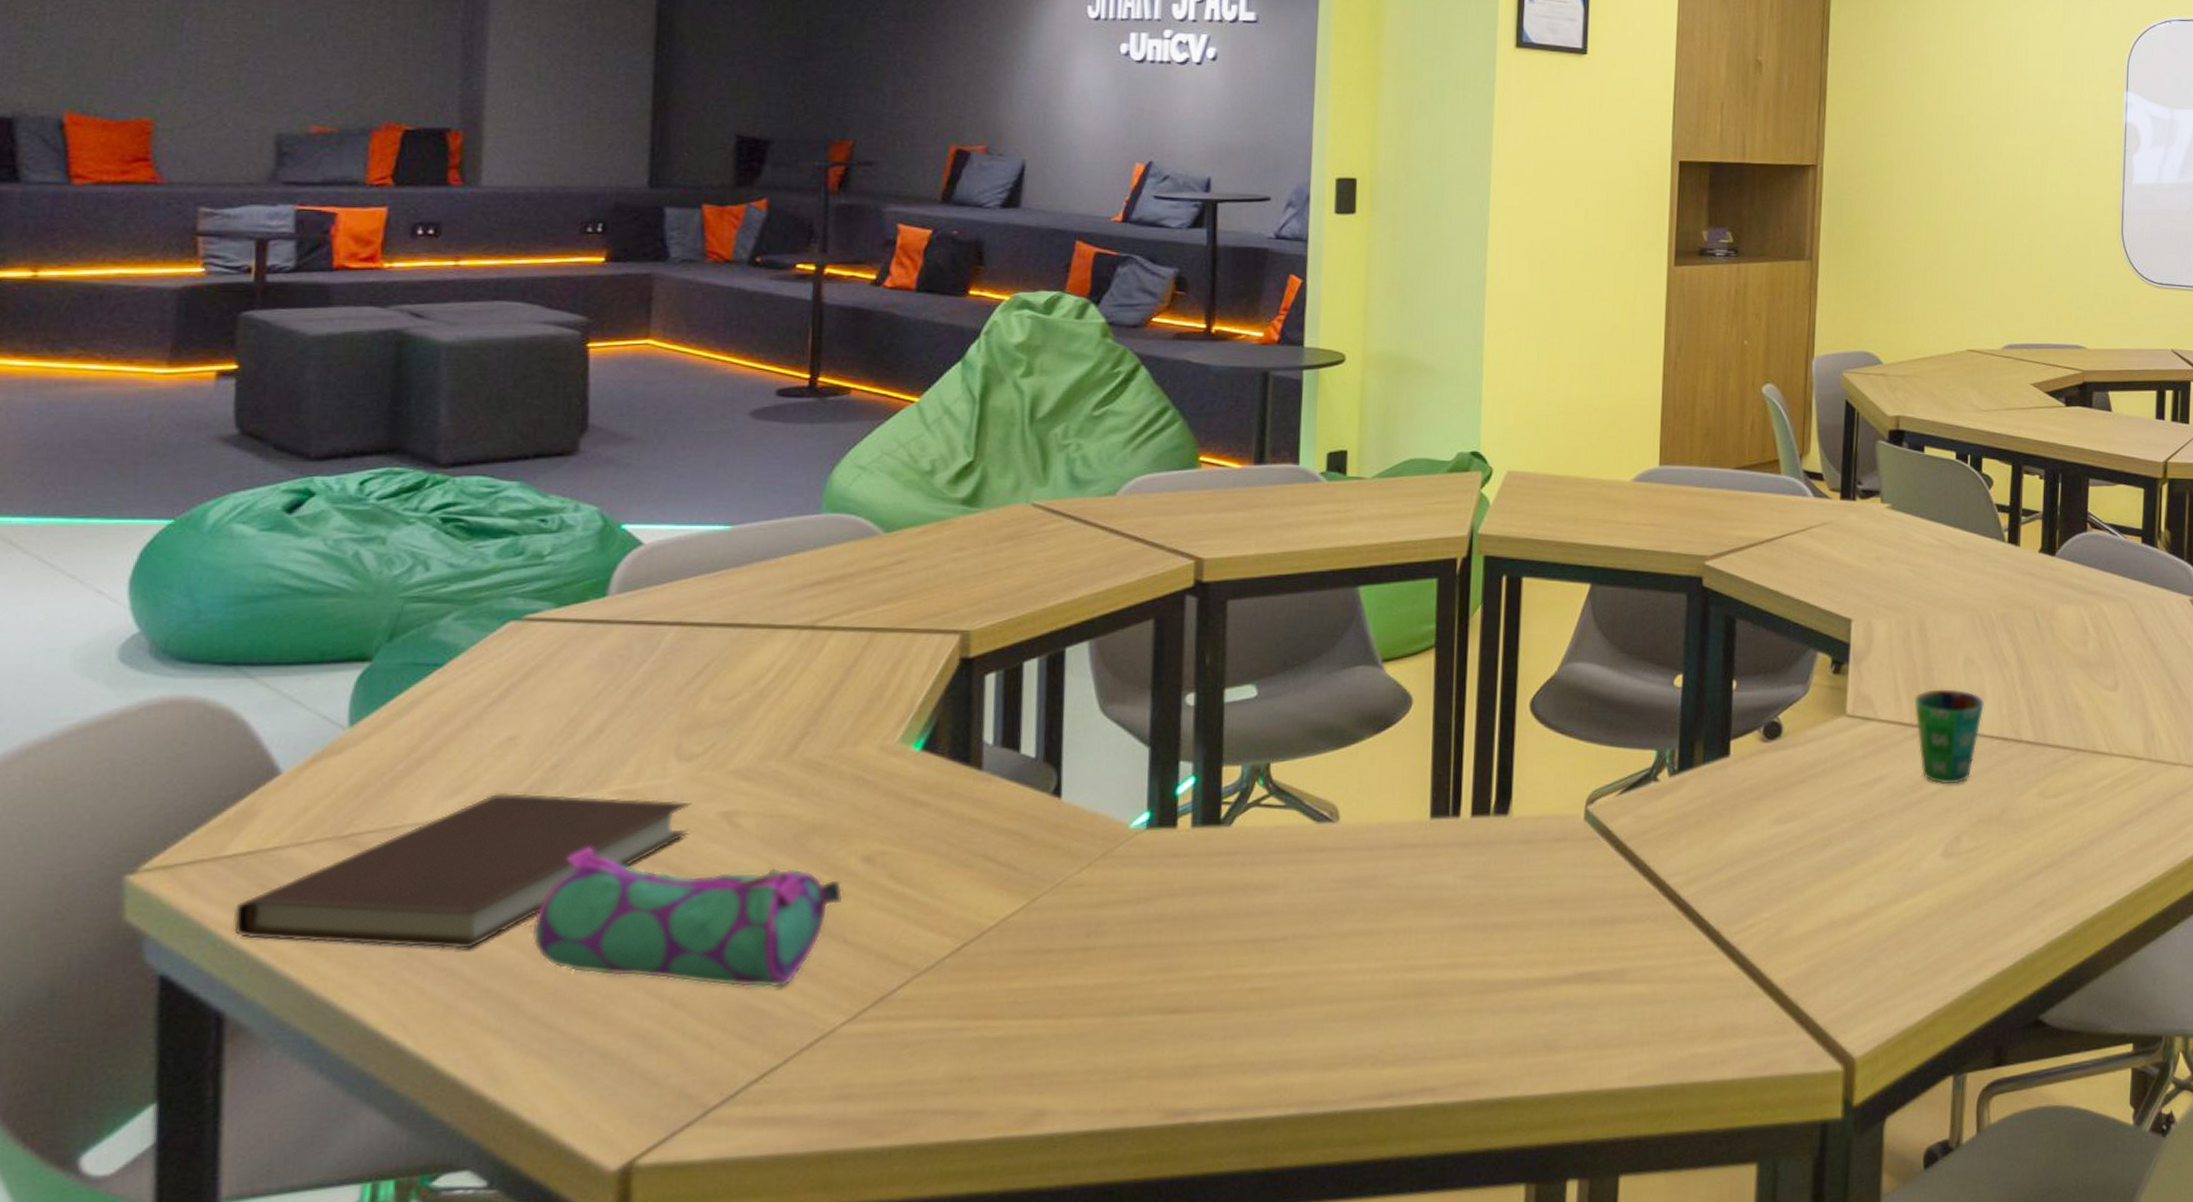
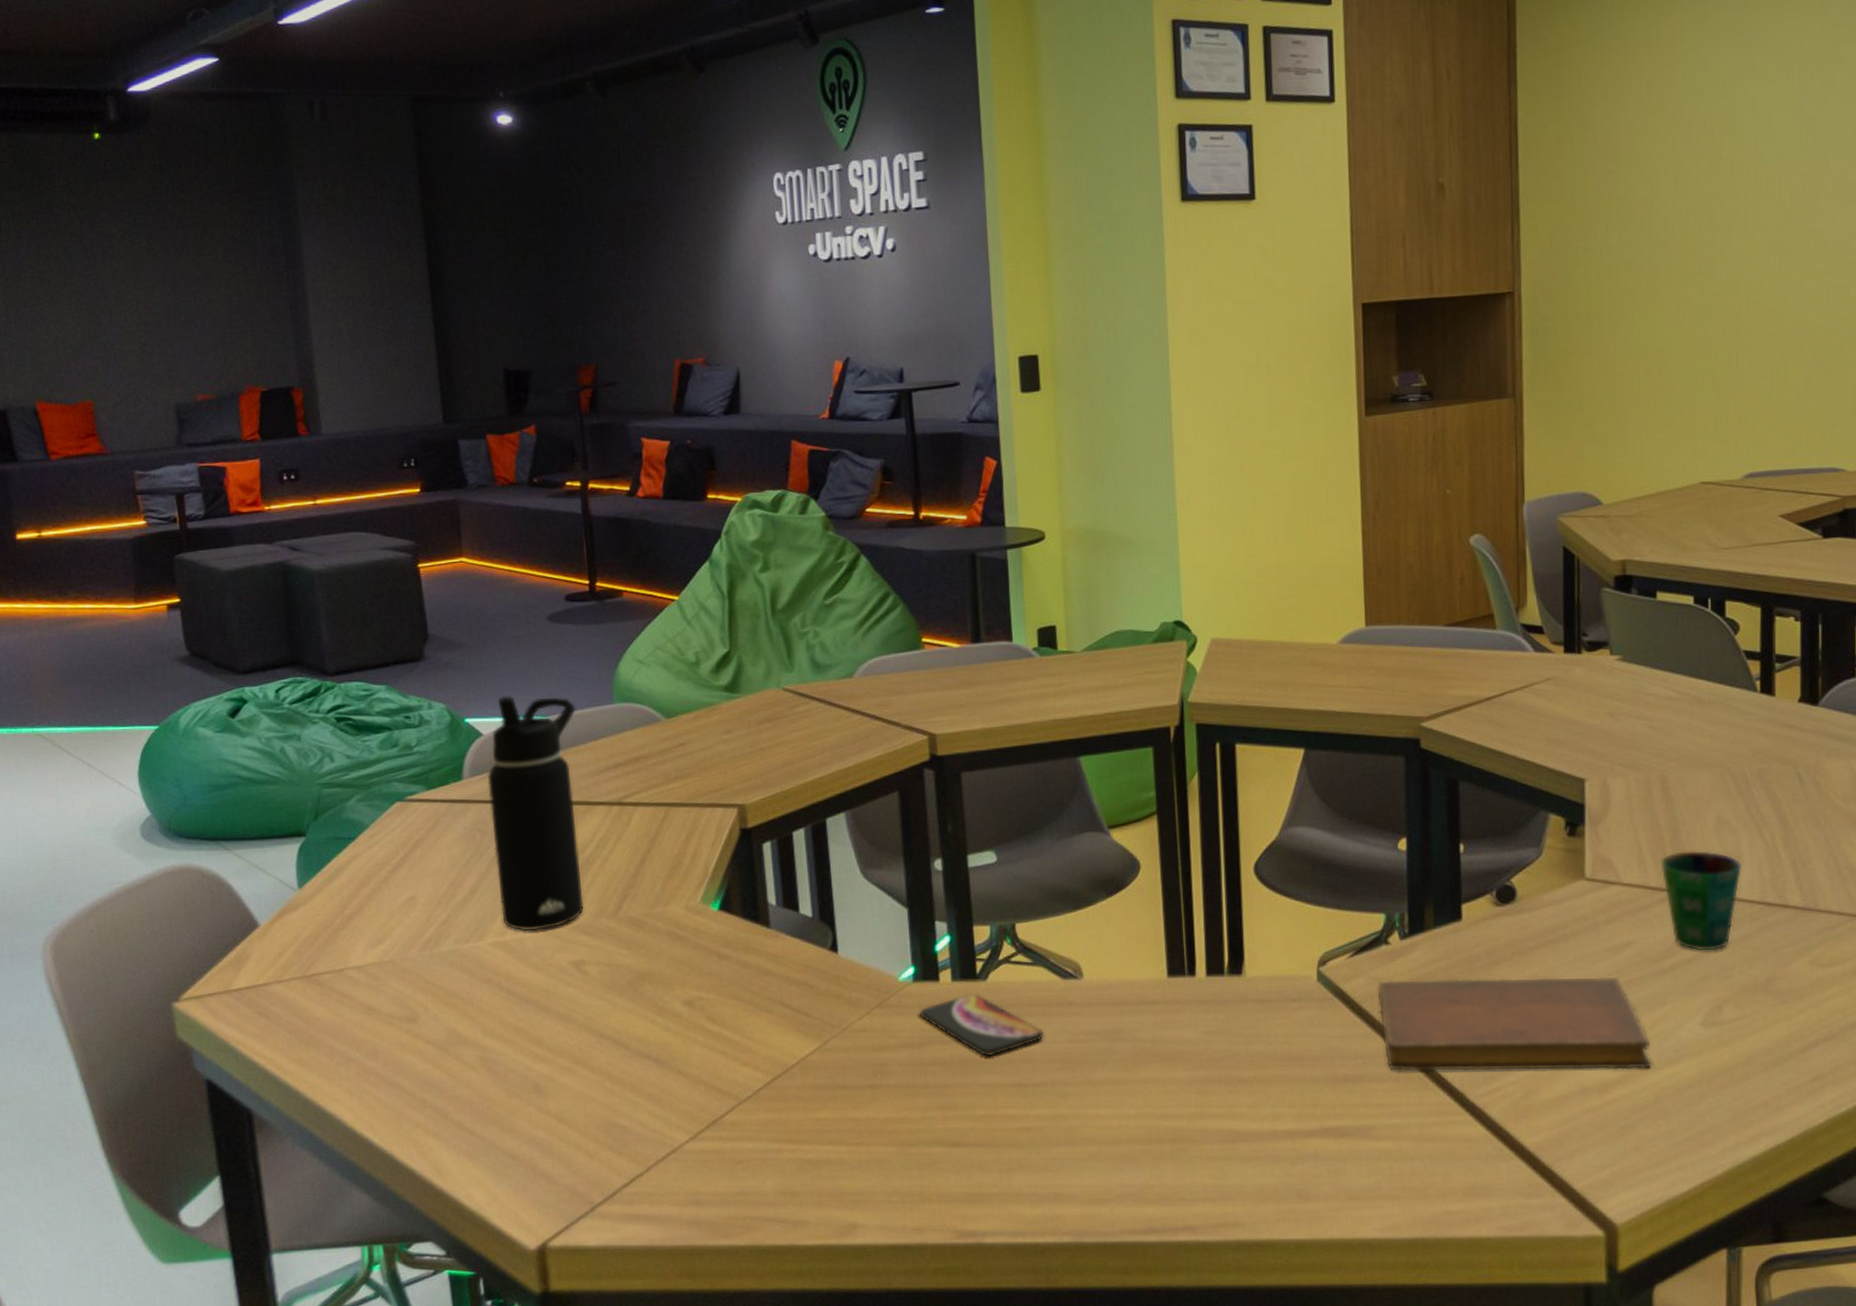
notebook: present [234,794,691,949] -> none [246,944,550,1068]
pencil case: present [532,847,843,988] -> none [447,988,673,1109]
water bottle: none [635,499,772,777] -> present [487,695,584,931]
smartphone: none [1150,840,1289,911] -> present [920,994,1044,1057]
notebook: none [1642,810,1896,911] -> present [1377,976,1652,1072]

